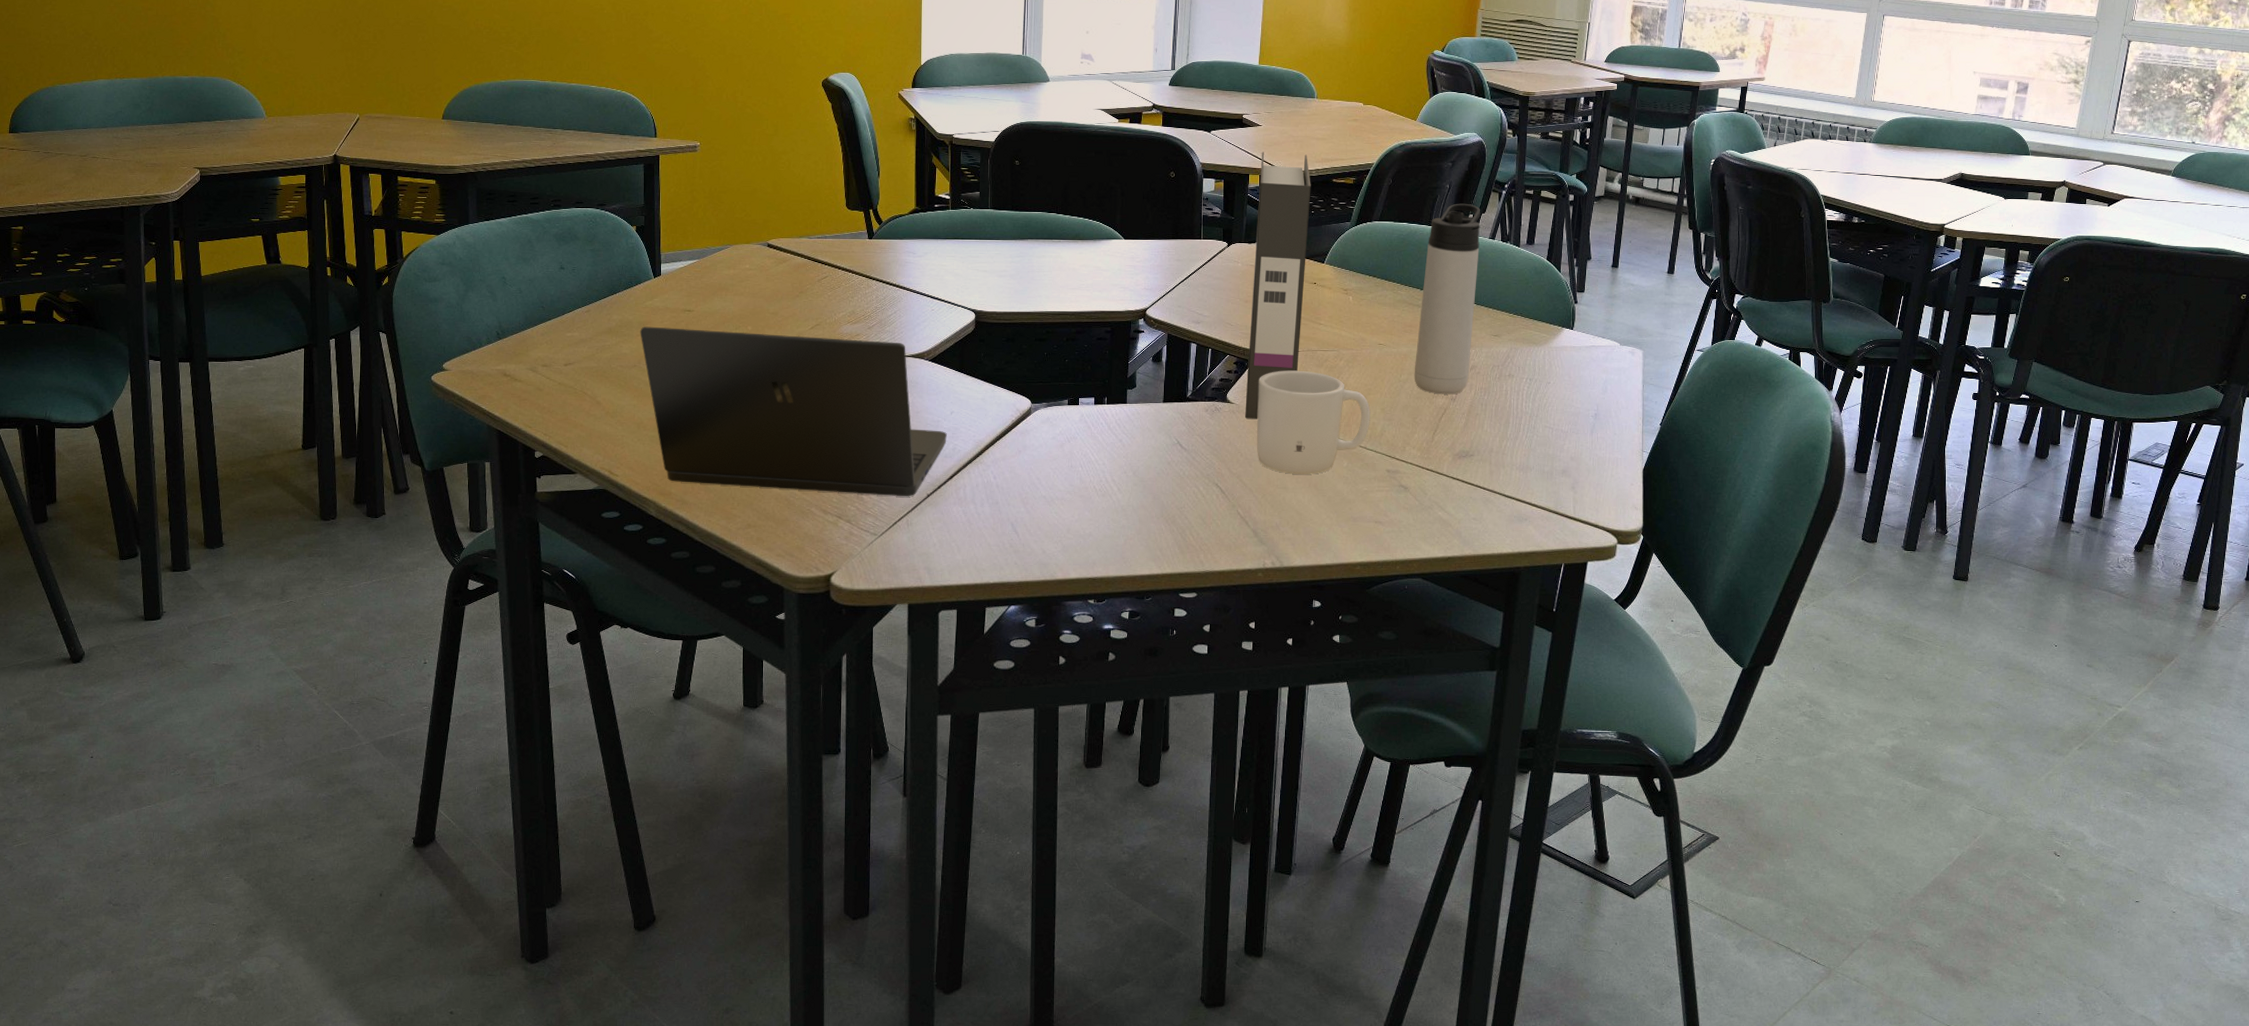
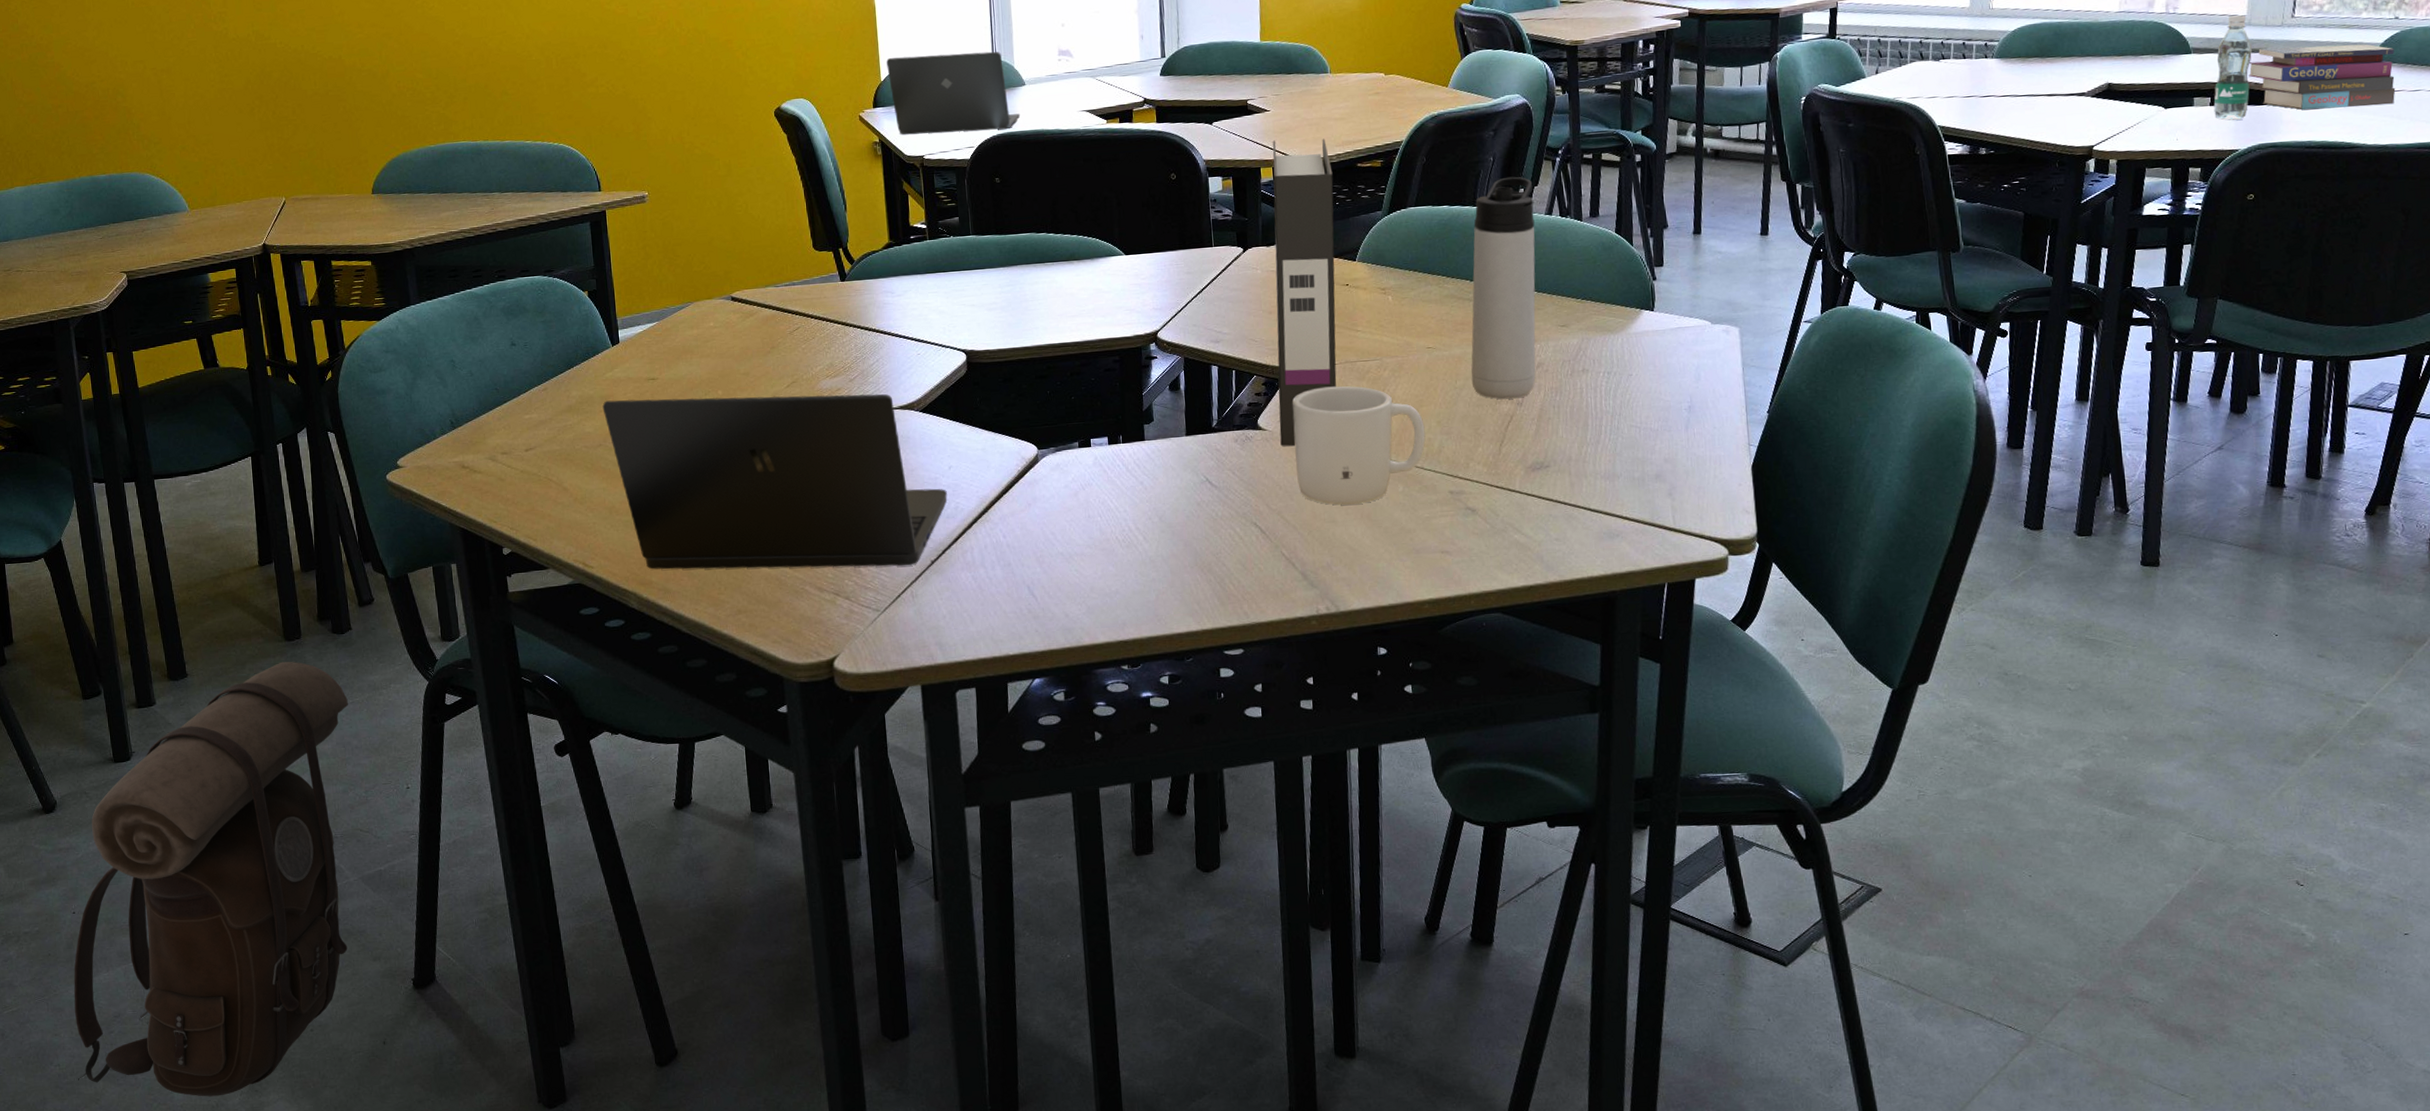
backpack: none [81,539,376,935] -> present [73,661,348,1097]
laptop: none [927,45,1043,118] -> present [886,51,1021,135]
bottle: none [2043,126,2079,214] -> present [2213,15,2253,121]
books: none [2073,157,2189,214] -> present [2248,44,2396,110]

